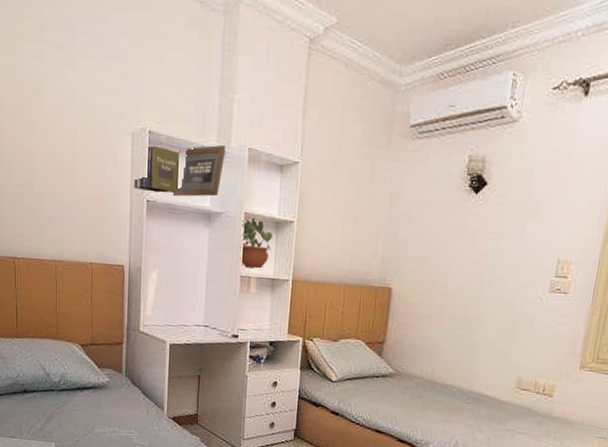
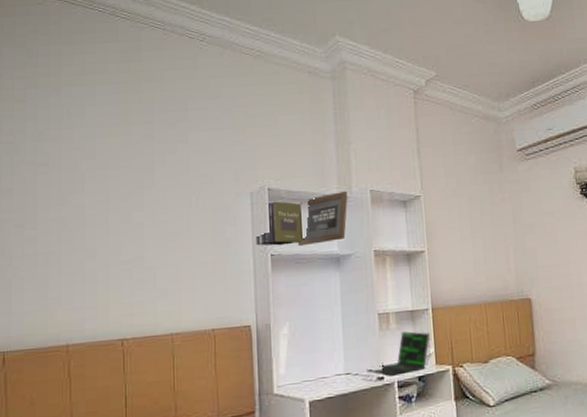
laptop: none [223,297,290,337] -> present [366,331,436,377]
potted plant: present [240,217,273,269] -> none [372,253,406,305]

